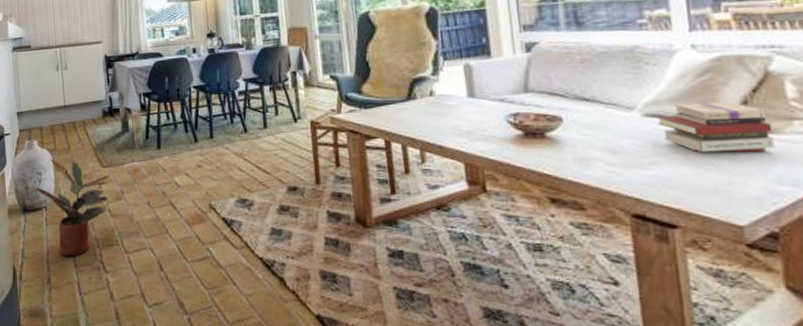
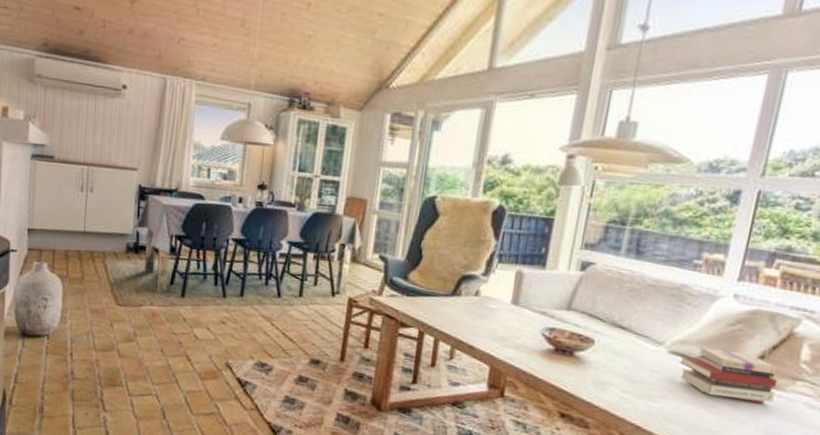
potted plant: present [34,158,110,257] -> none [37,285,125,391]

